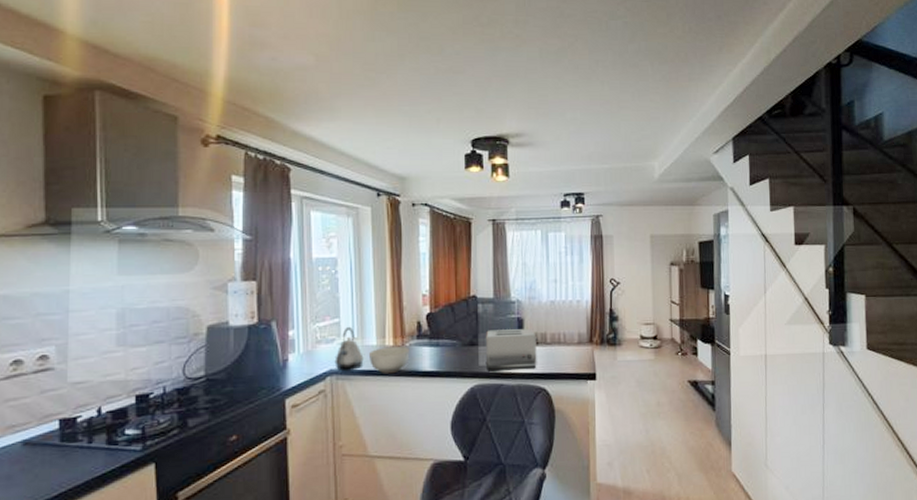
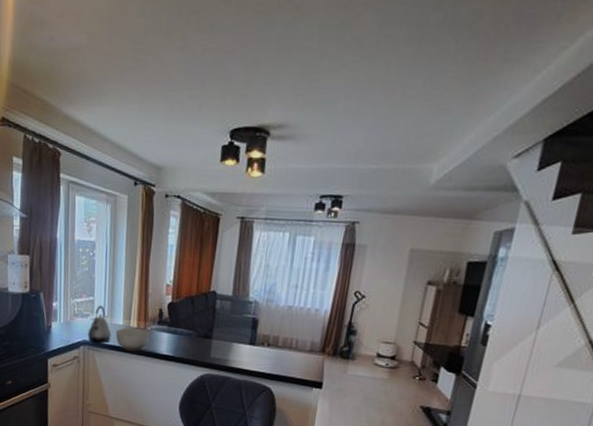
toaster: present [485,329,539,371] -> none [216,326,271,369]

